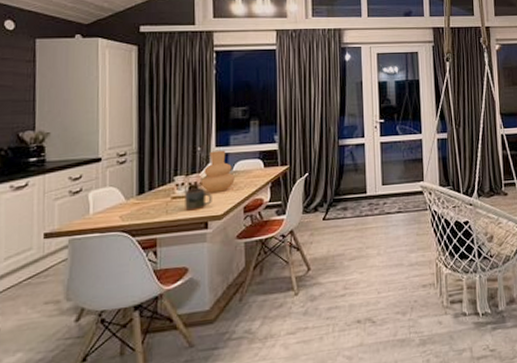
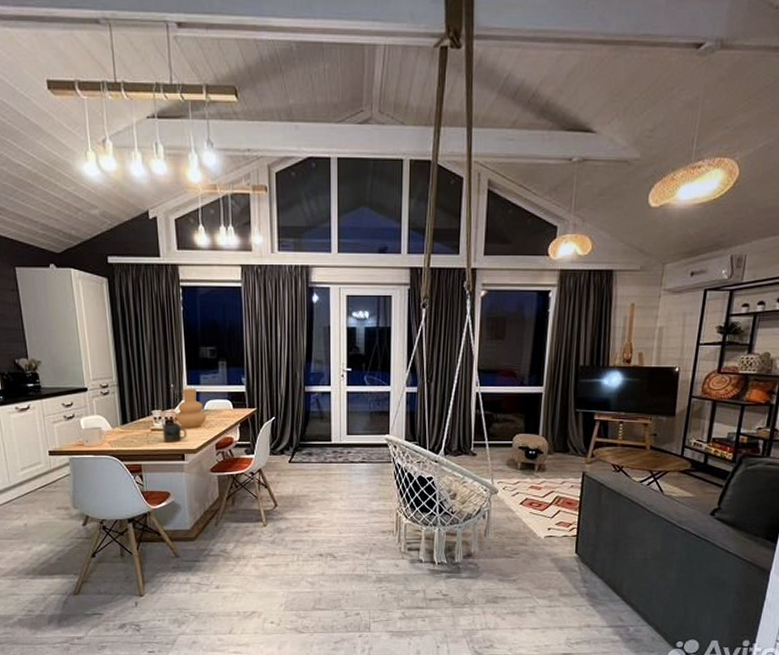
mug: none [86,199,119,225] -> present [80,426,107,447]

